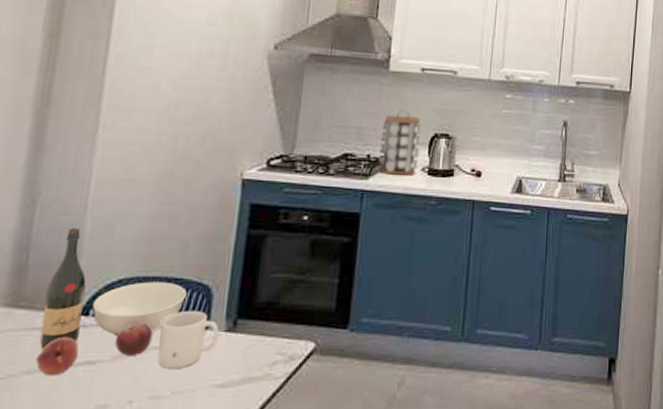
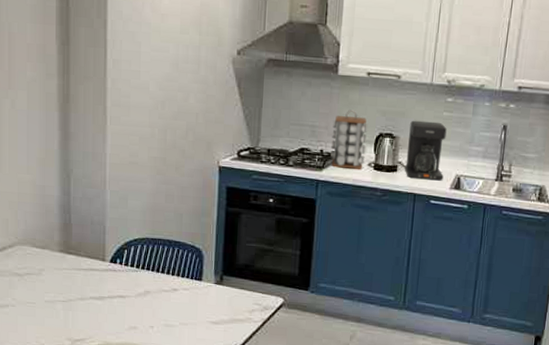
fruit: present [35,336,79,377] -> none [85,276,112,304]
wine bottle: present [39,228,86,350] -> none [85,198,112,284]
bowl: present [92,281,187,337] -> none [119,242,184,280]
fruit: present [115,323,153,356] -> none [137,271,162,295]
mug: present [157,310,219,368] -> none [167,265,210,307]
coffee maker: none [461,118,506,183] -> present [404,120,447,180]

